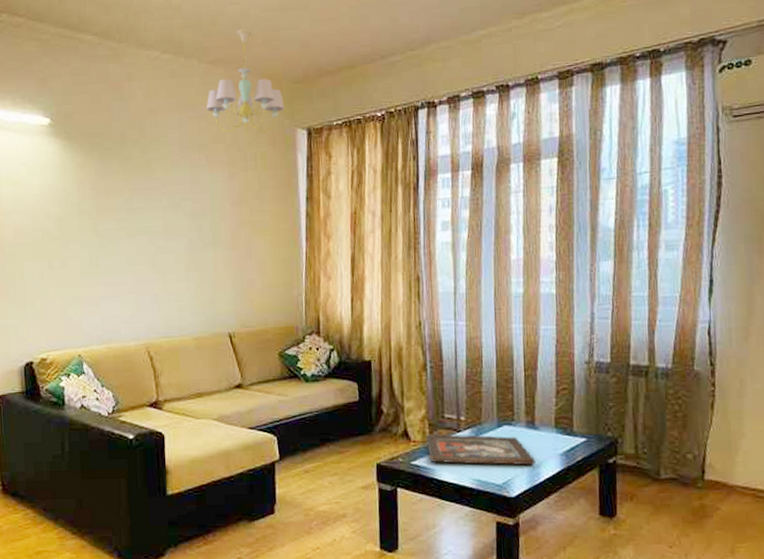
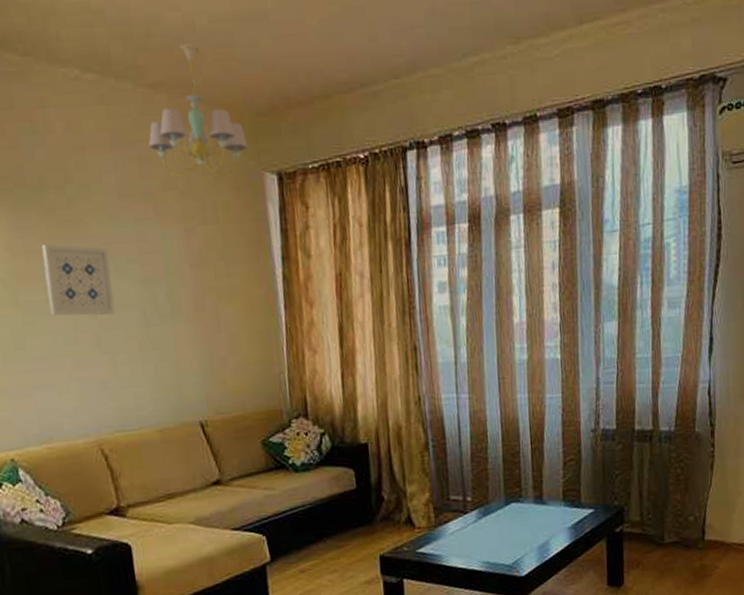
wall art: none [118,185,169,242] -> present [41,244,115,316]
religious icon: present [425,434,536,466] -> none [430,514,545,549]

